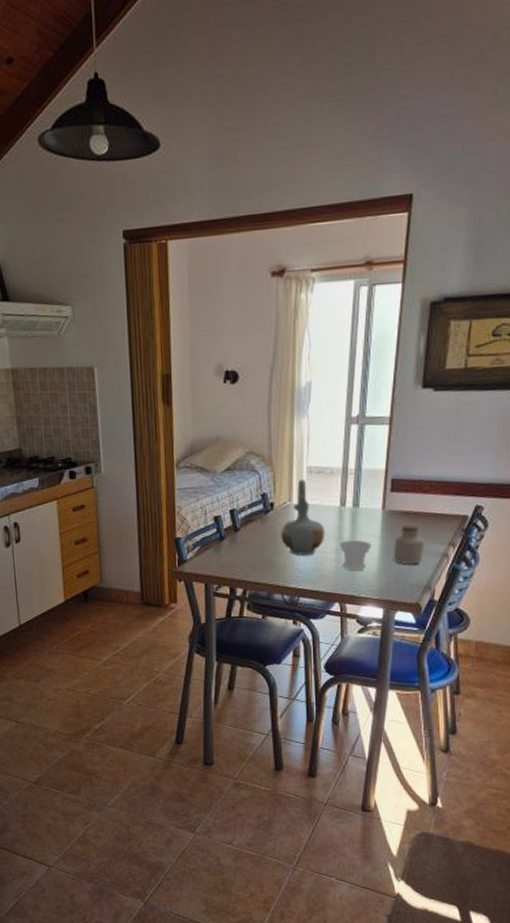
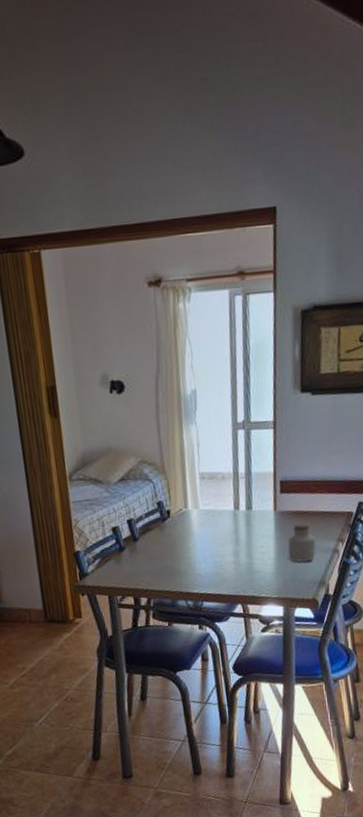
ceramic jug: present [281,480,325,555] -> none [179,486,223,561]
cup: present [339,540,372,571] -> none [236,542,268,573]

